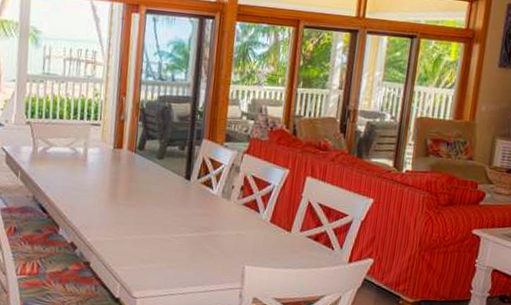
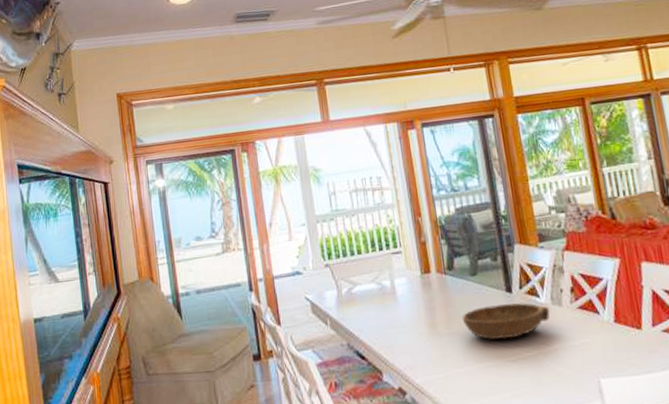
bowl: none [140,187,219,219] -> present [462,303,550,340]

